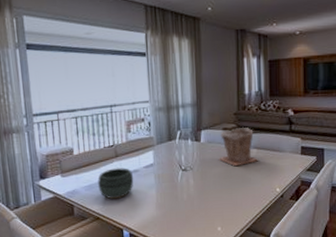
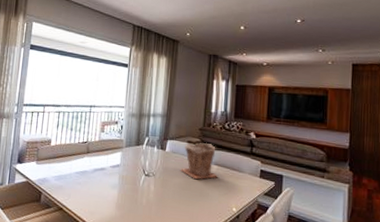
bowl: present [98,168,134,199] -> none [66,163,100,193]

